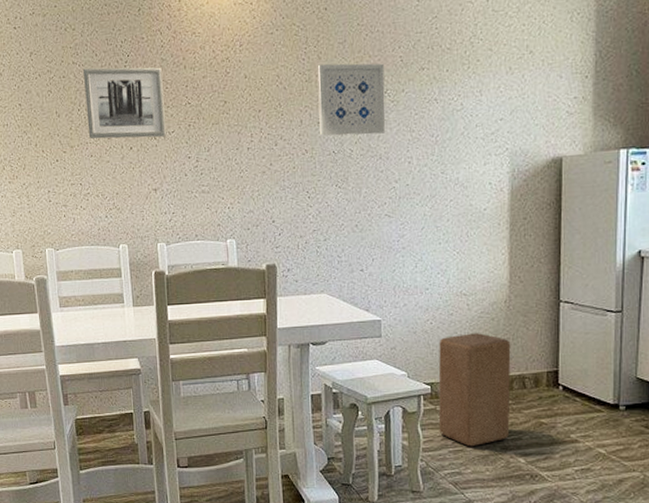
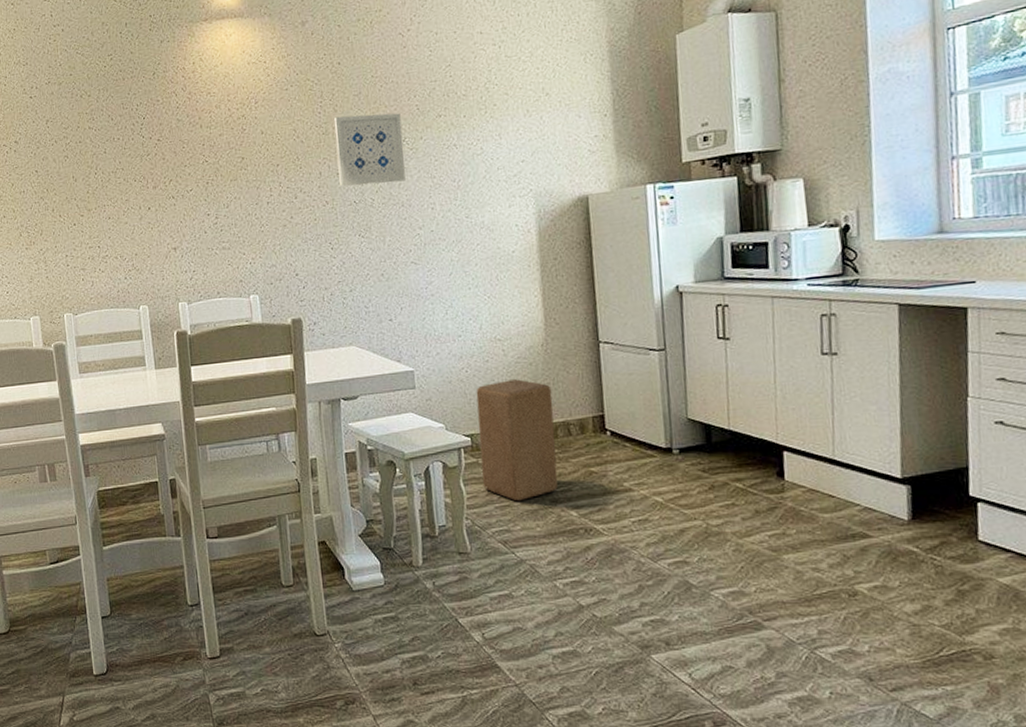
wall art: present [83,67,166,139] -> none [99,128,184,201]

